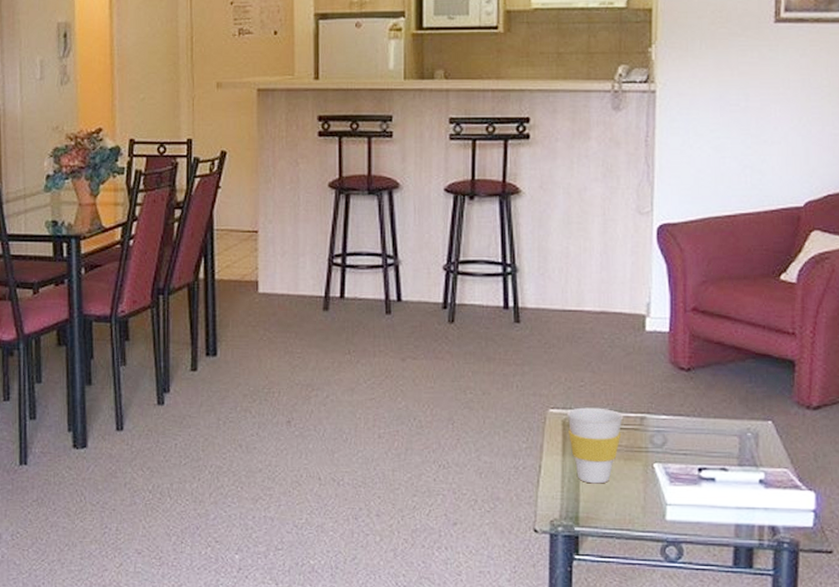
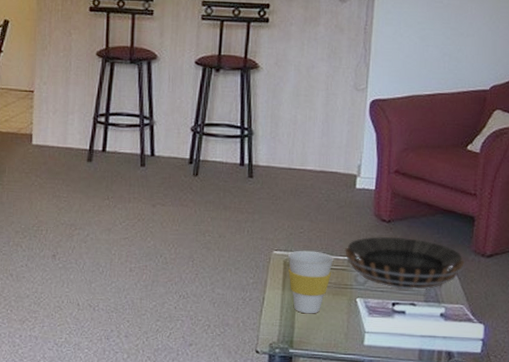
decorative bowl: none [635,388,785,452] -> present [344,237,464,290]

